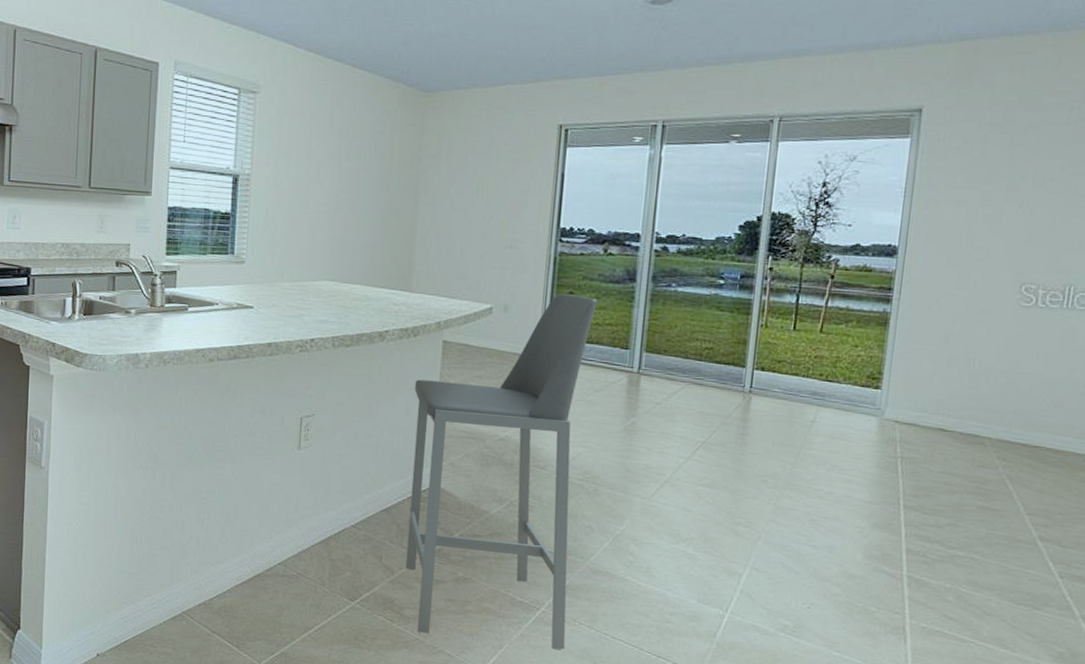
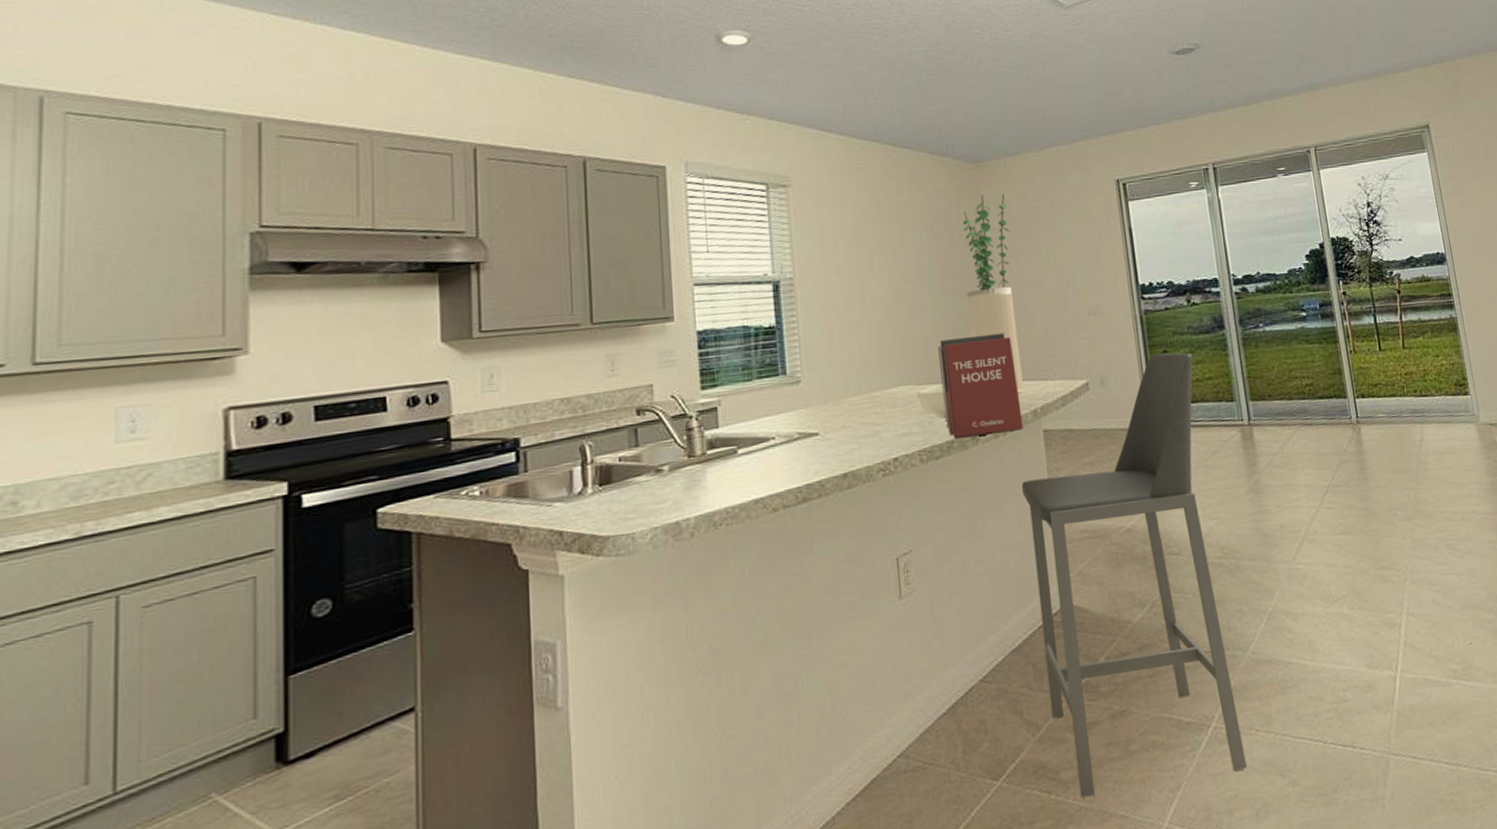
bowl: none [338,286,362,315] -> present [916,386,946,419]
books: none [359,248,429,337] -> present [938,332,1023,440]
vase: none [393,122,448,306] -> present [963,194,1023,394]

